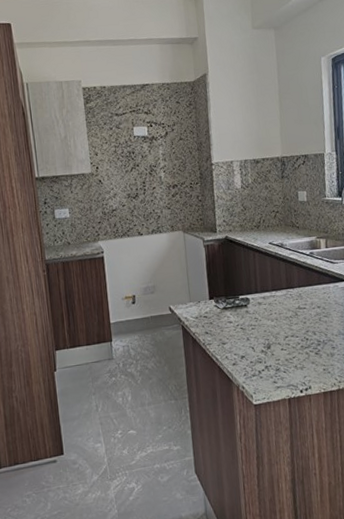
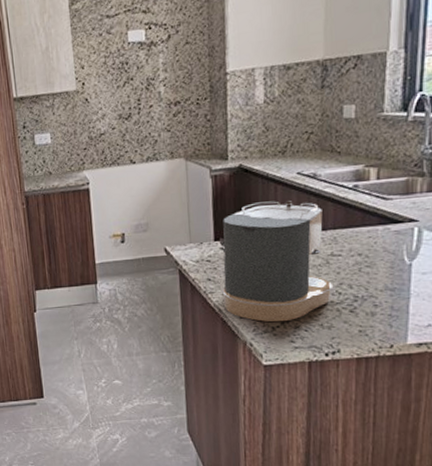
coffee maker: none [215,265,302,367] -> present [222,201,334,322]

